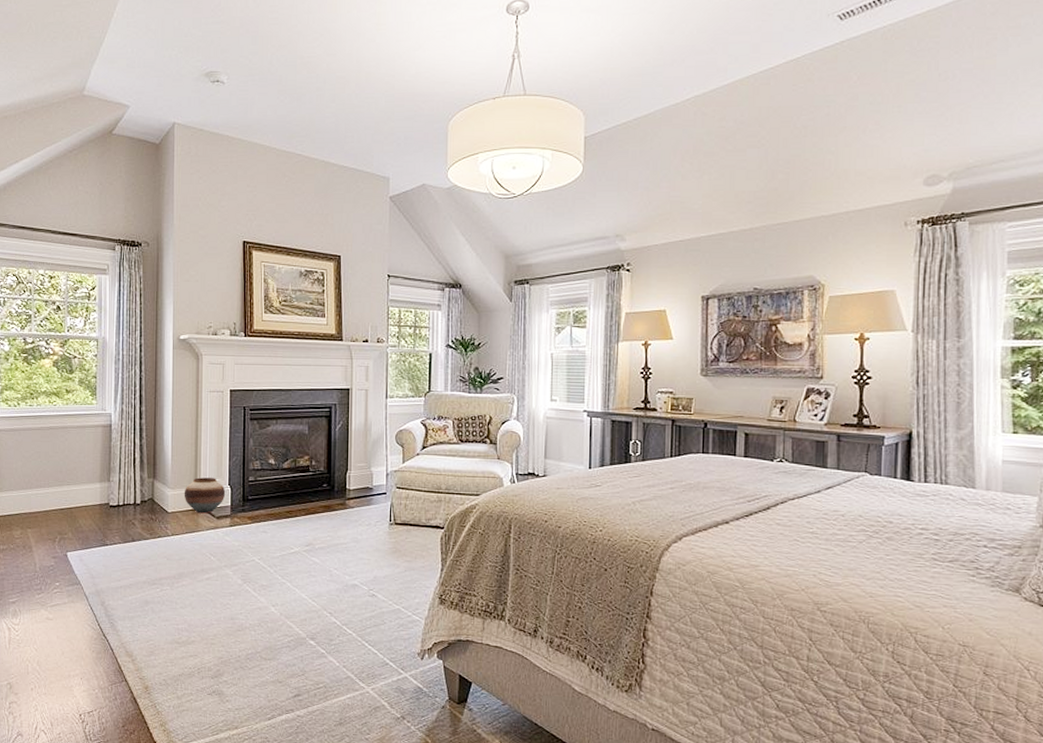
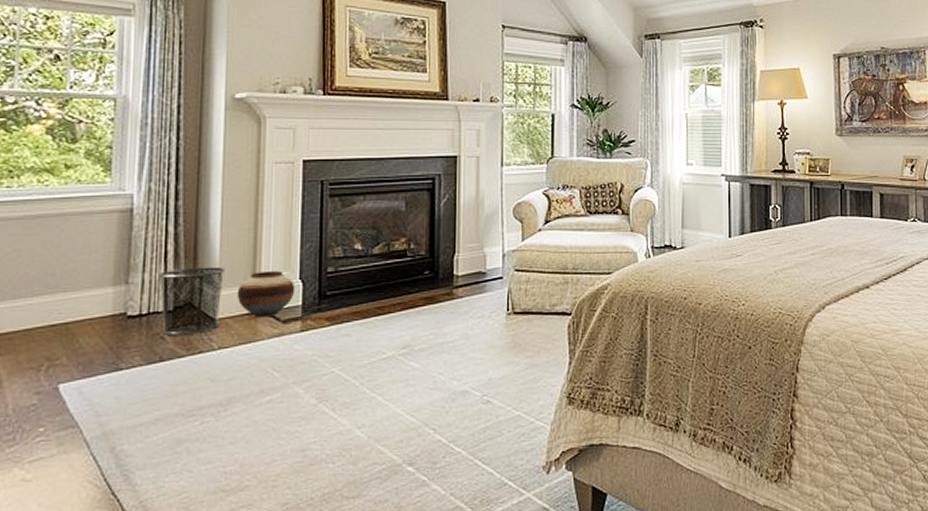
waste bin: none [130,471,176,524] -> present [158,266,226,336]

